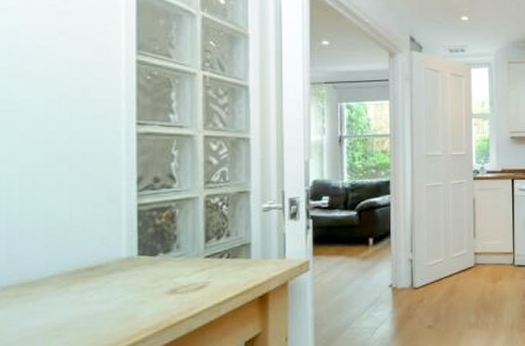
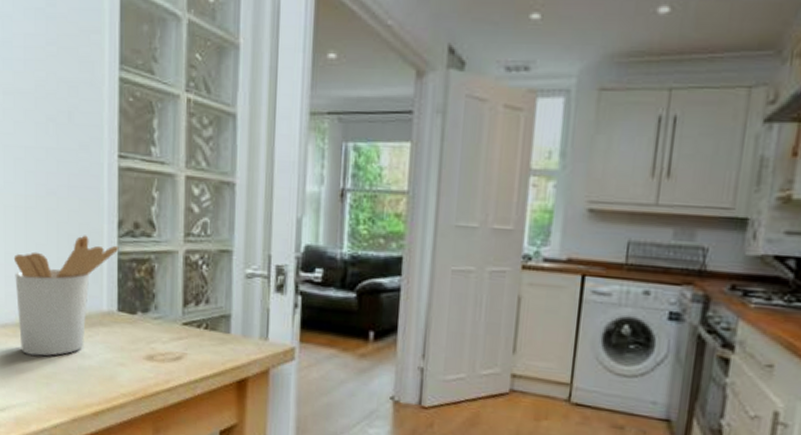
utensil holder: none [18,193,139,312] -> present [13,235,119,356]

